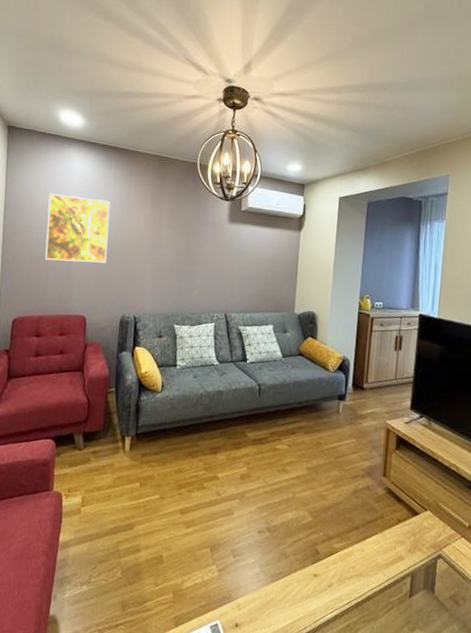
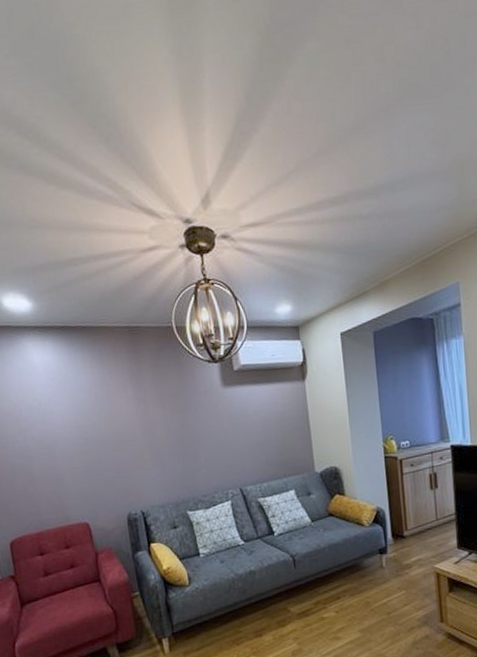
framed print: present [45,193,110,263] -> none [14,389,97,471]

